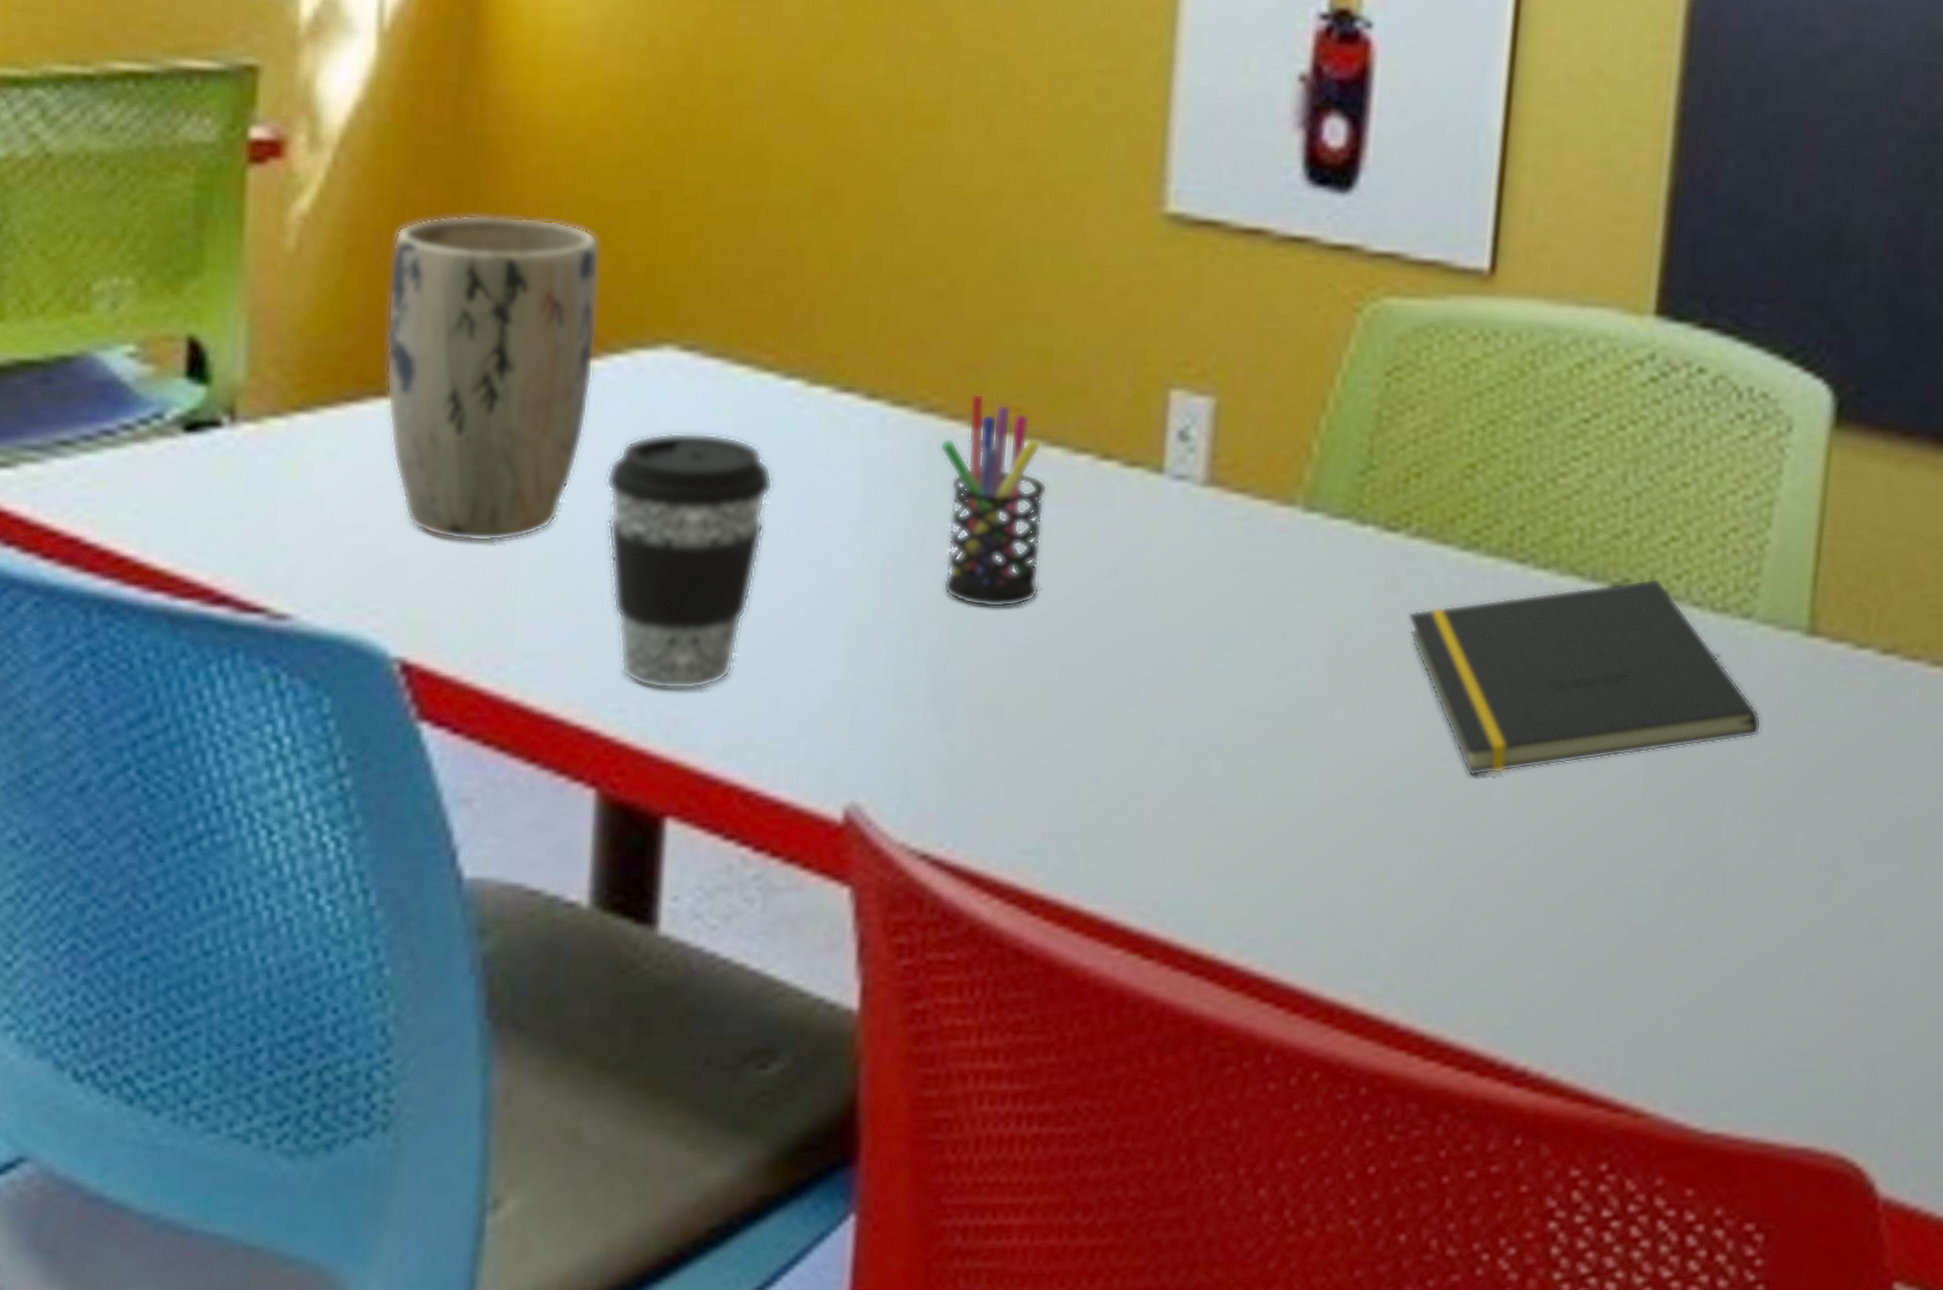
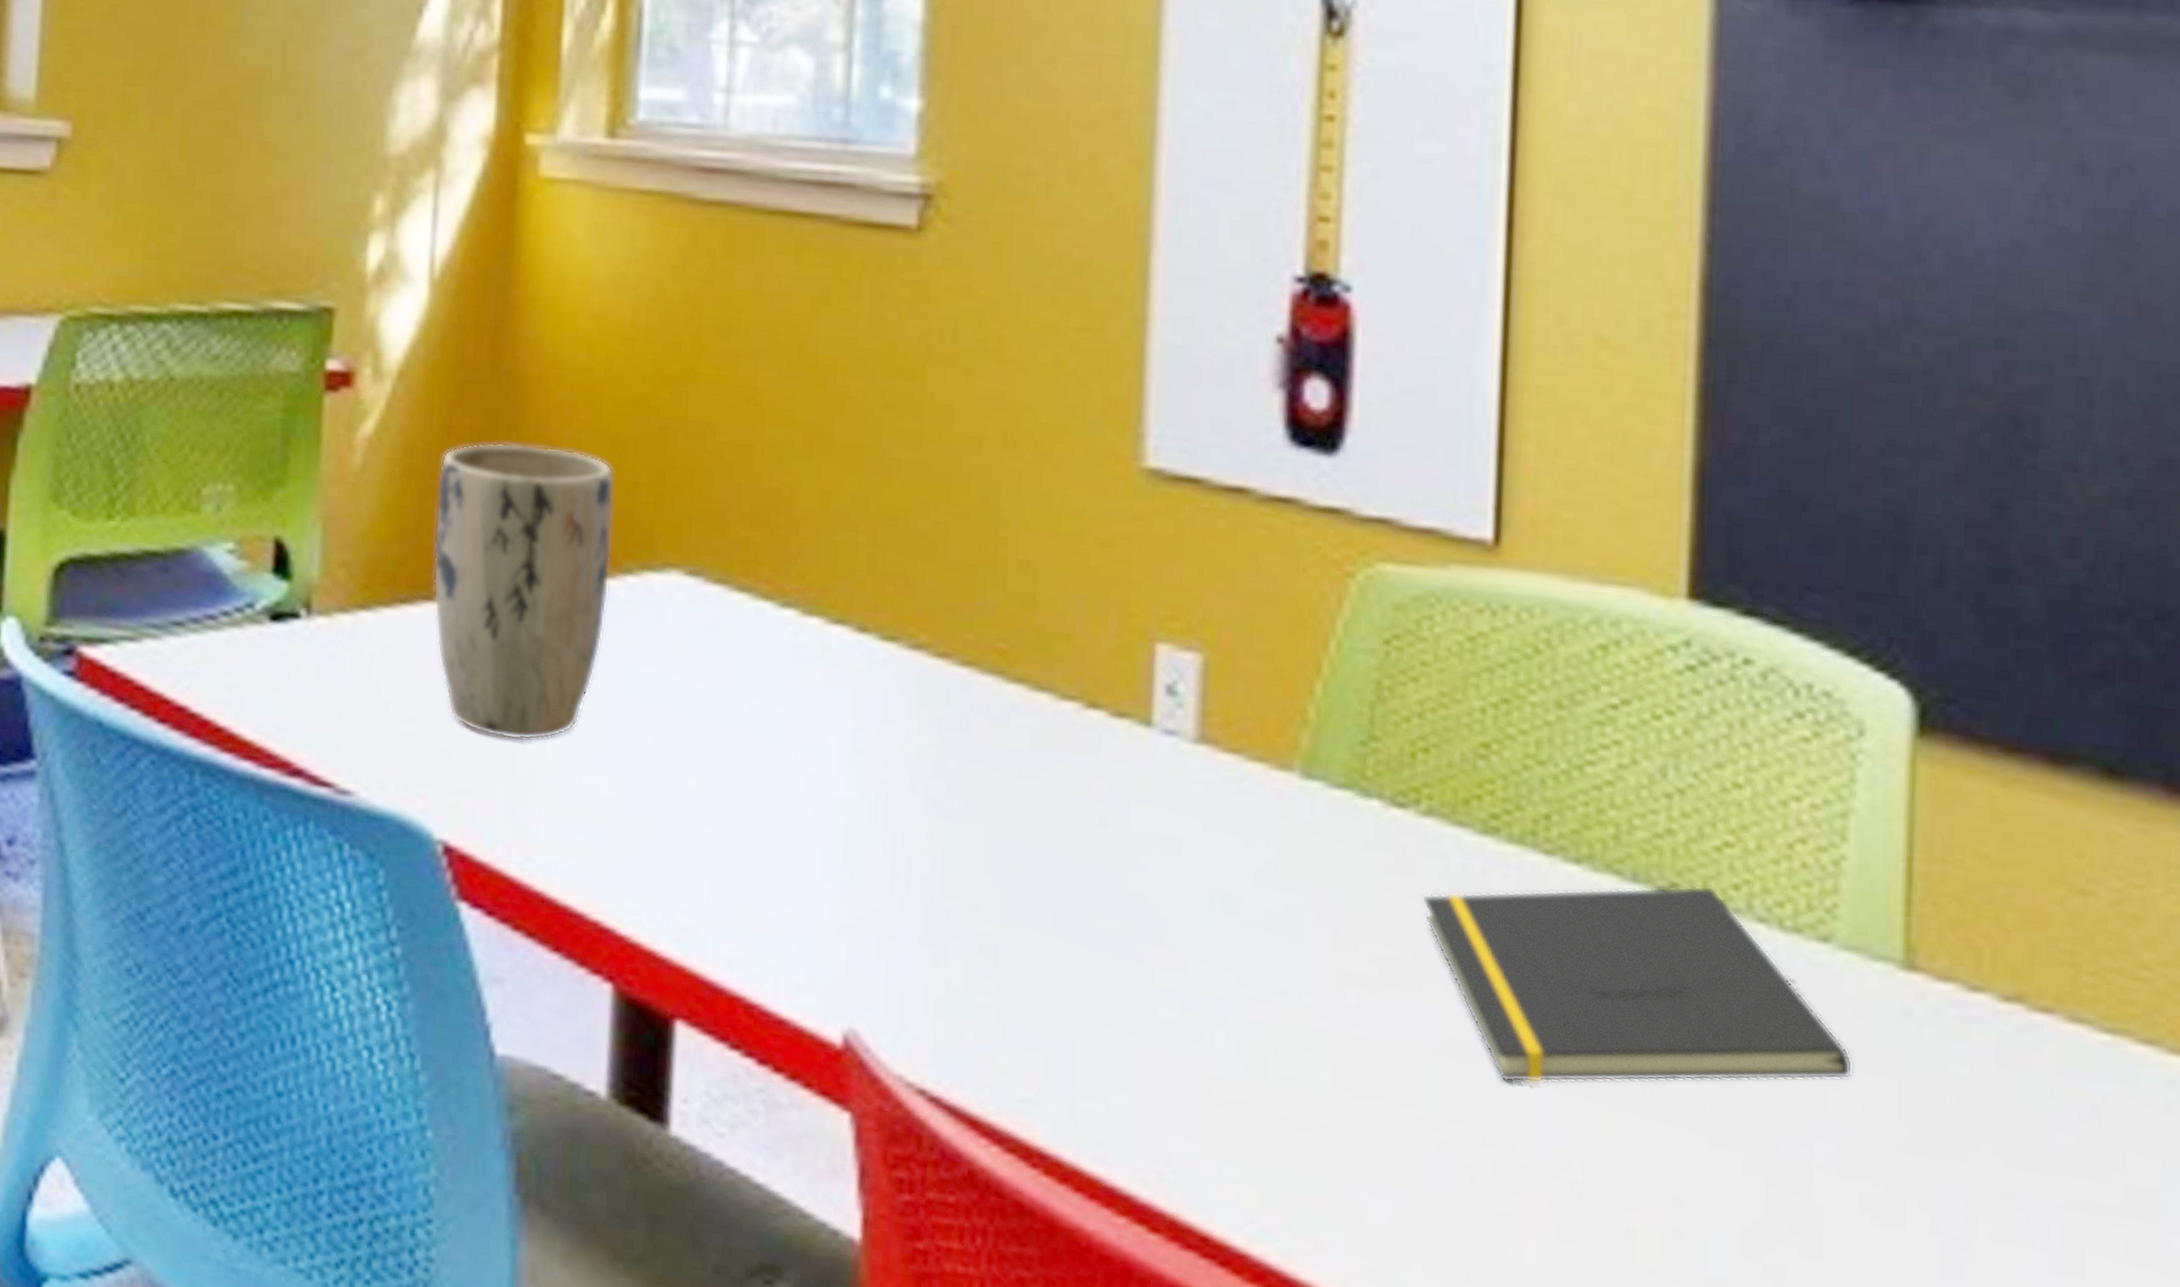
coffee cup: present [605,431,774,691] -> none [620,650,771,899]
pen holder: present [940,393,1048,608] -> none [928,633,1035,849]

